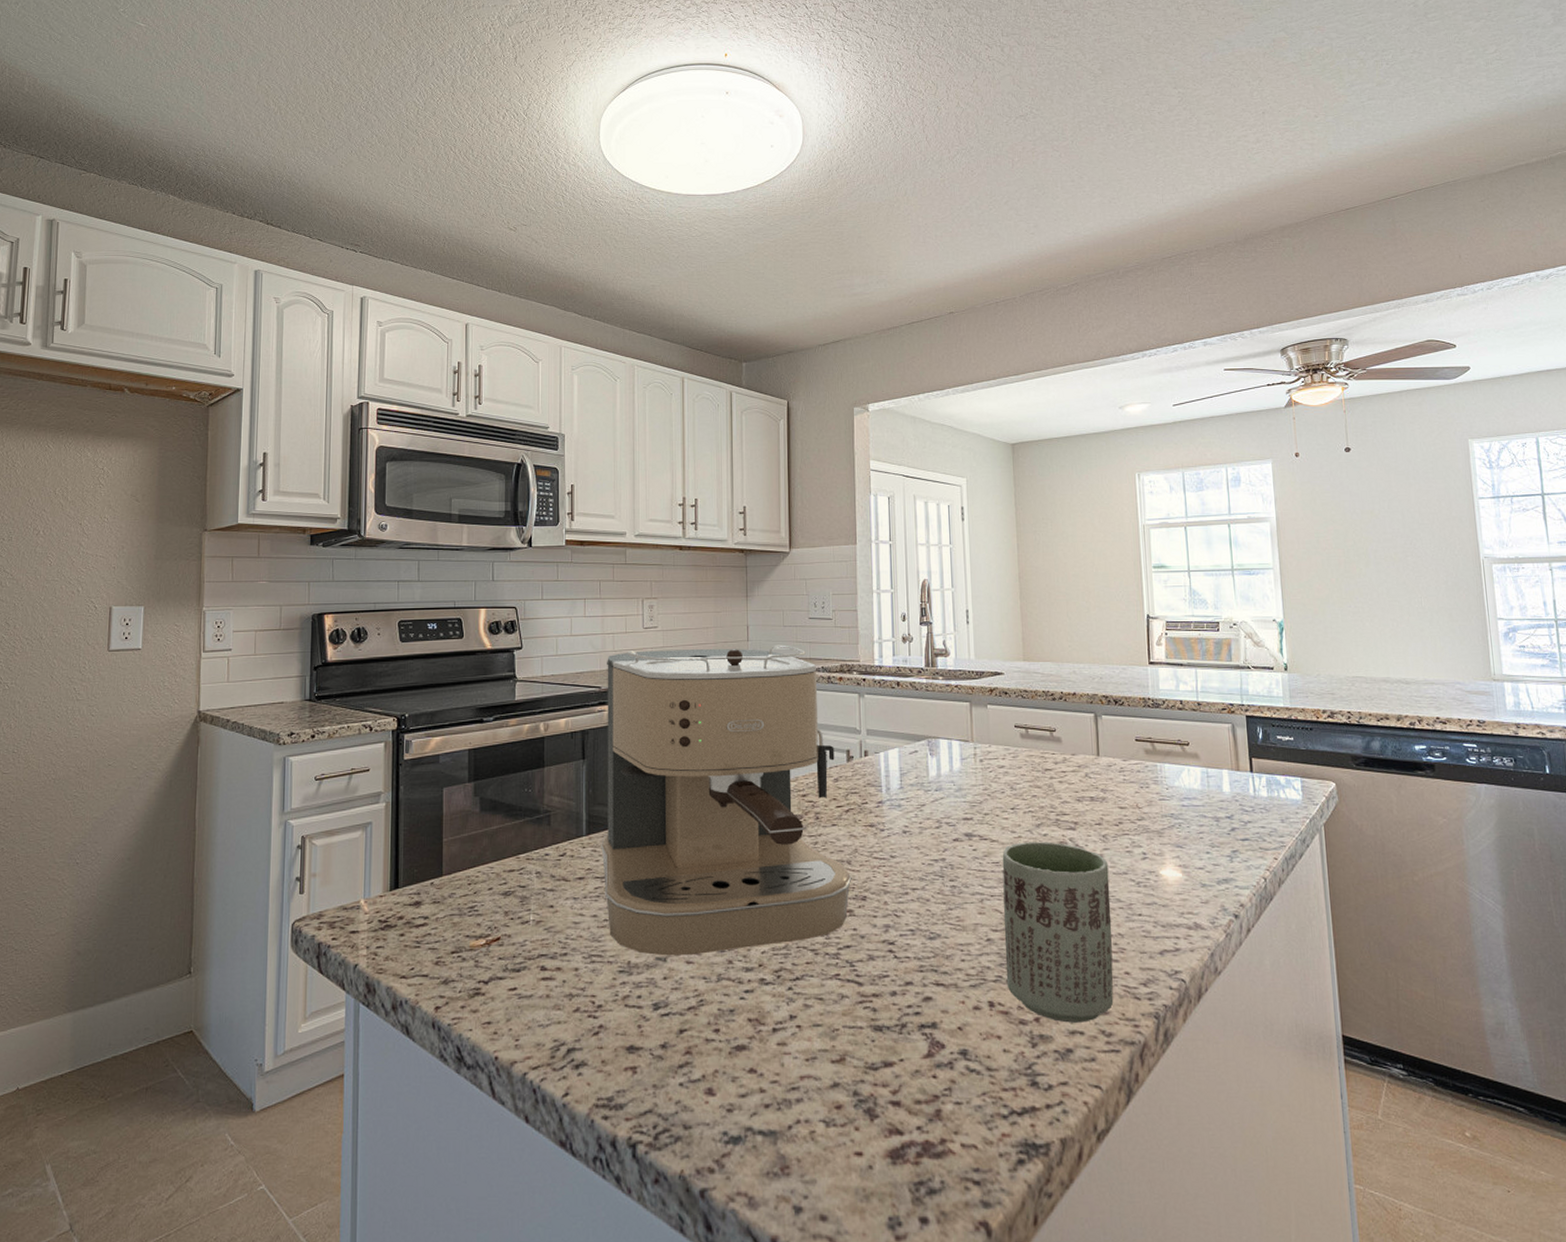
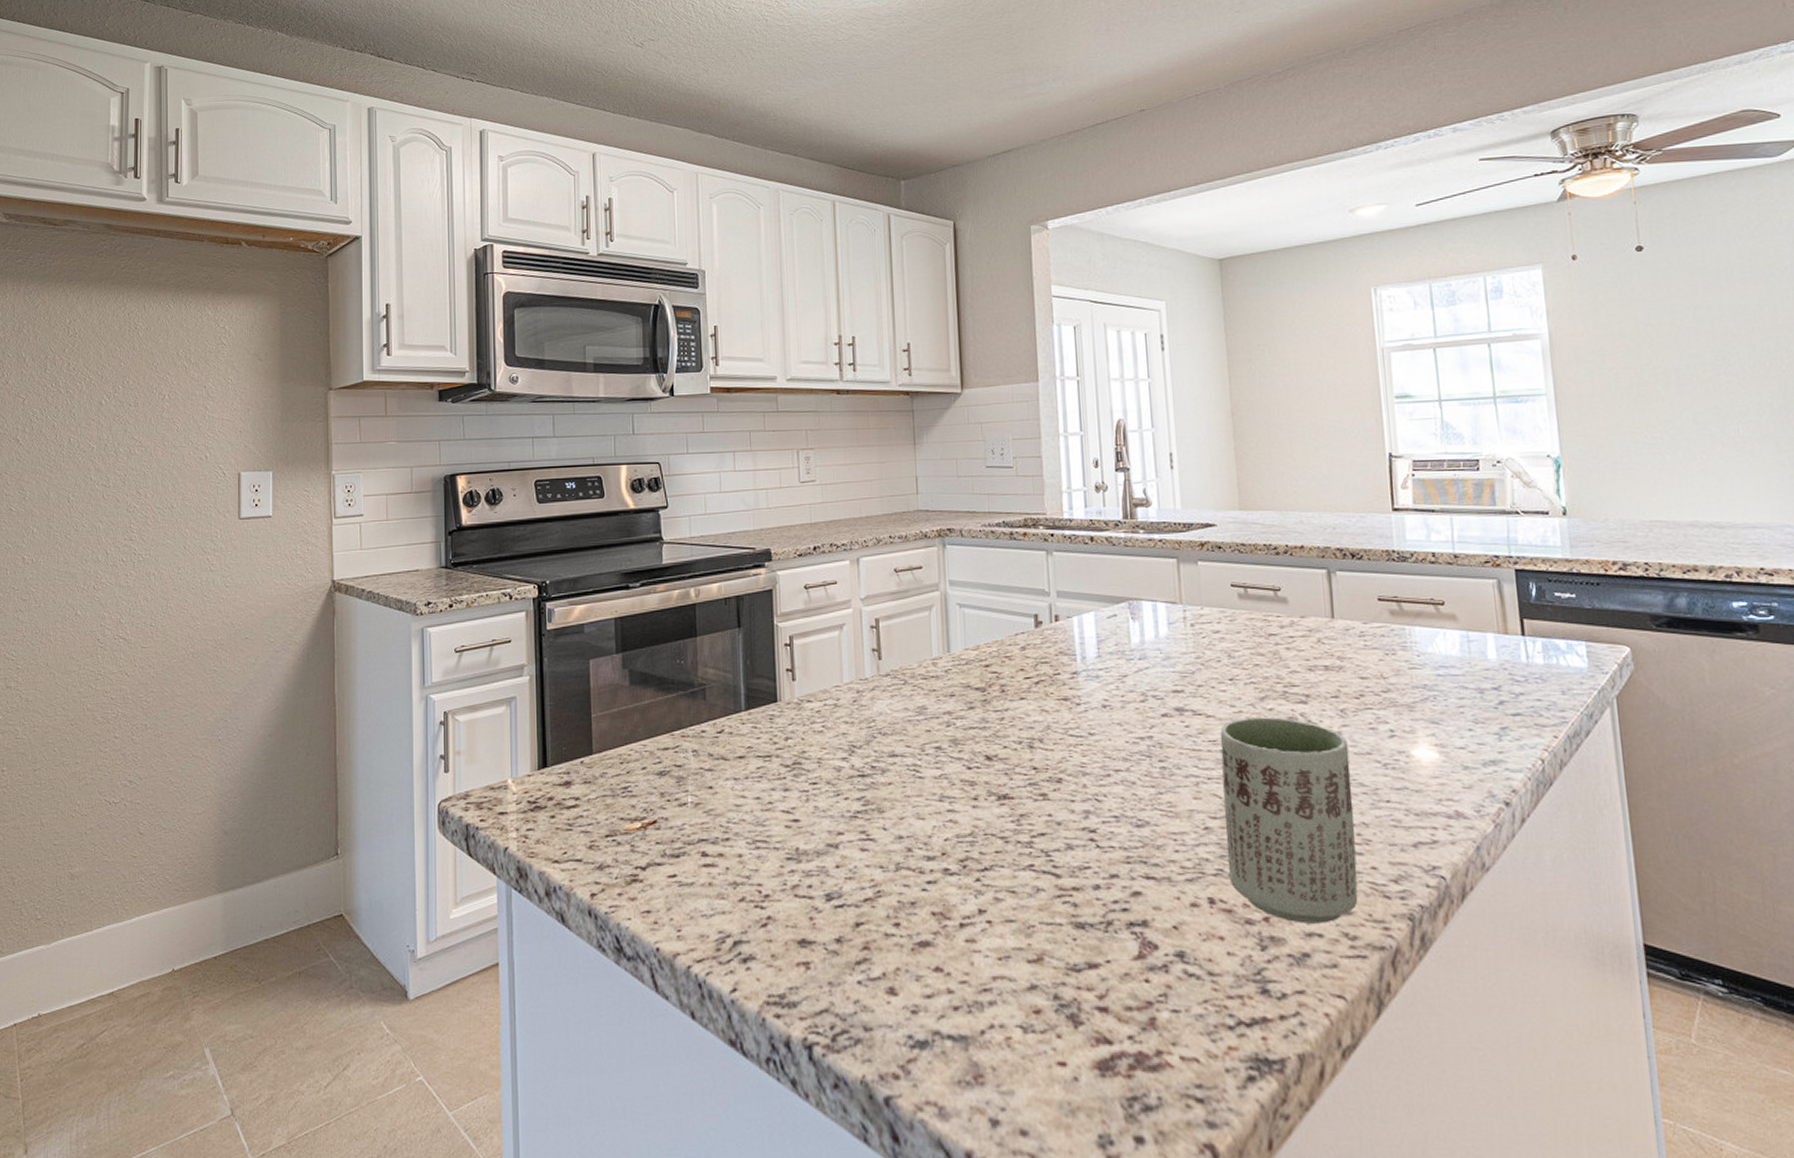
coffee maker: present [601,644,852,956] -> none [761,497,1045,842]

